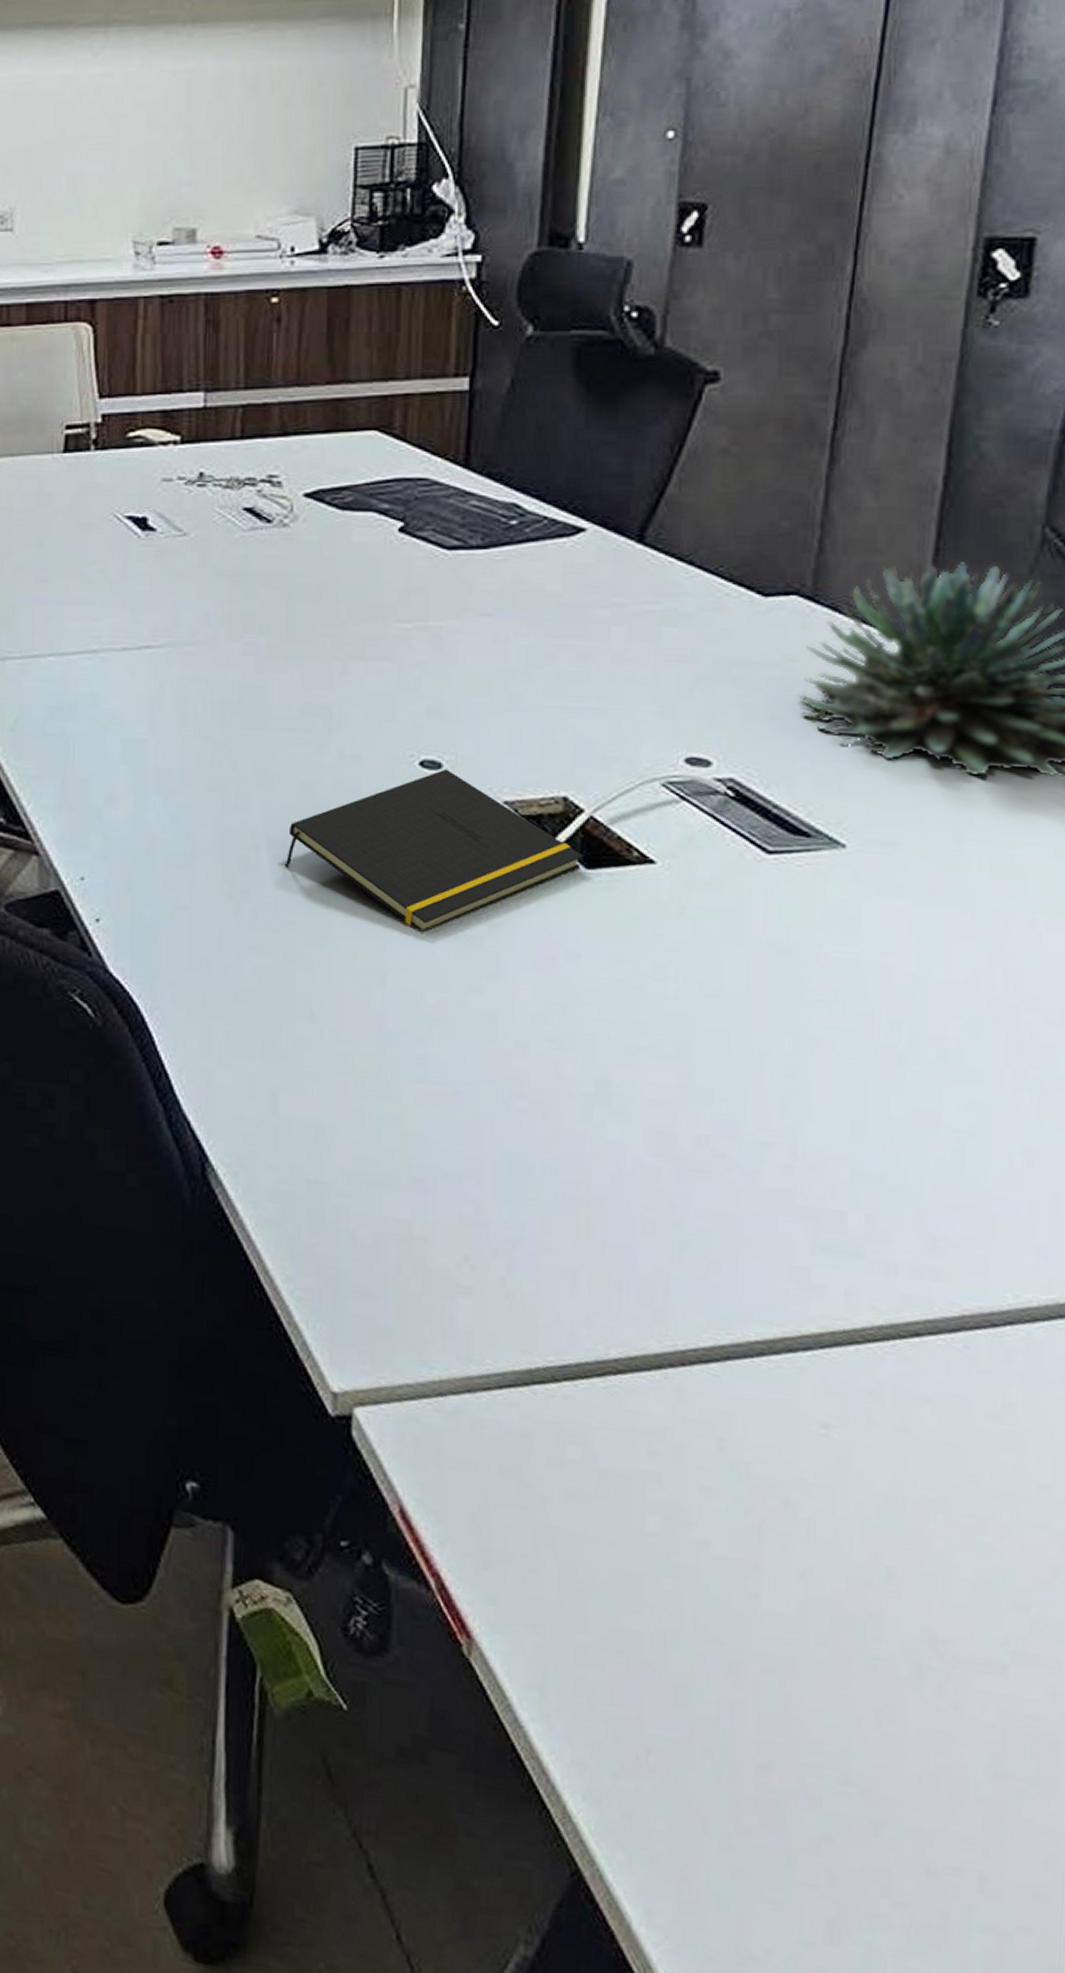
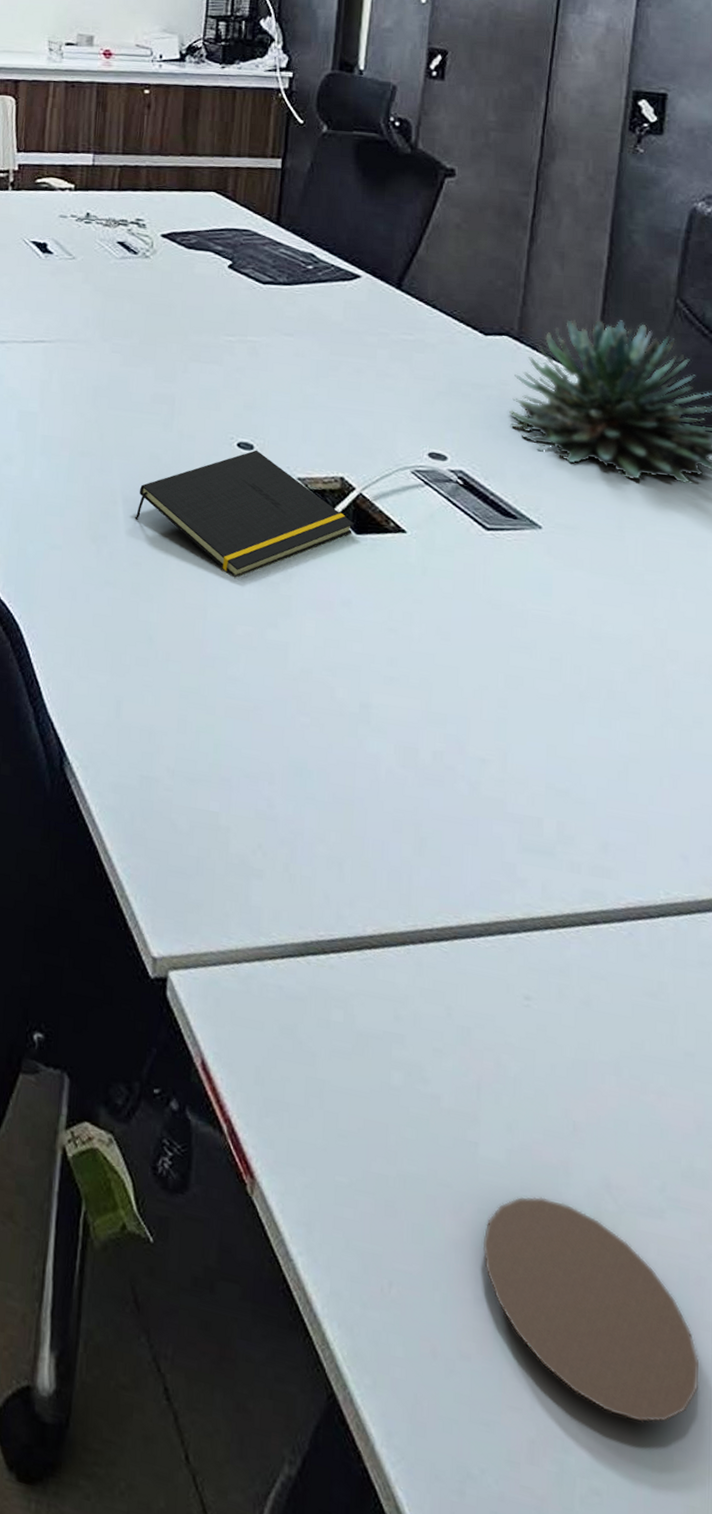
coaster: none [766,1653,1049,1901] -> present [482,1196,699,1423]

